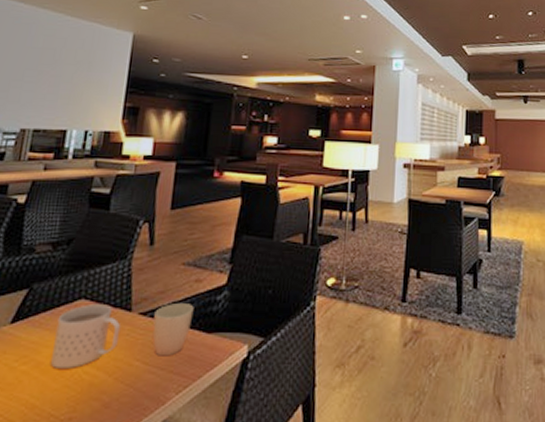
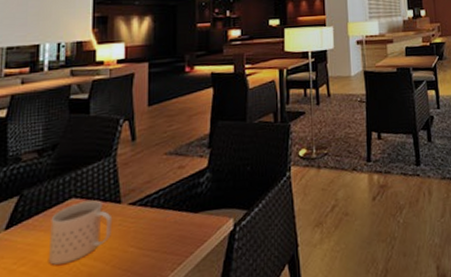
cup: present [152,303,194,356] -> none [143,189,180,240]

